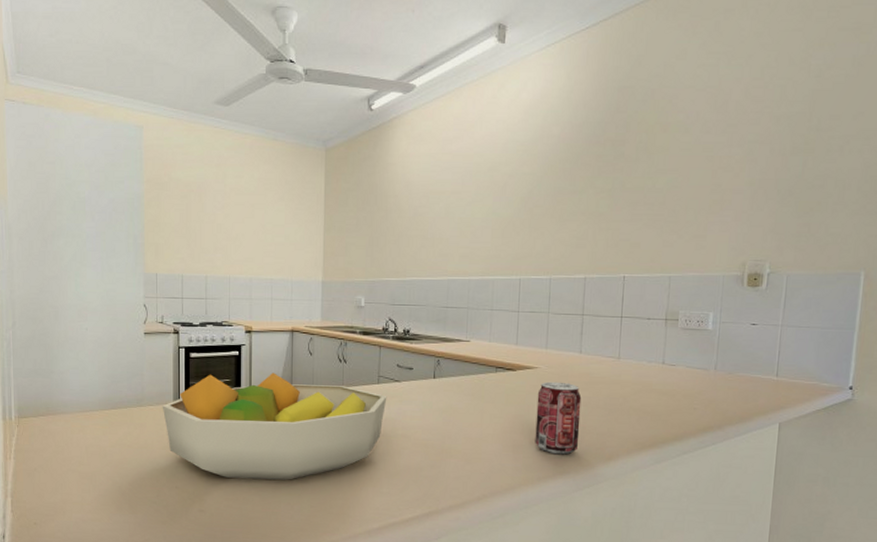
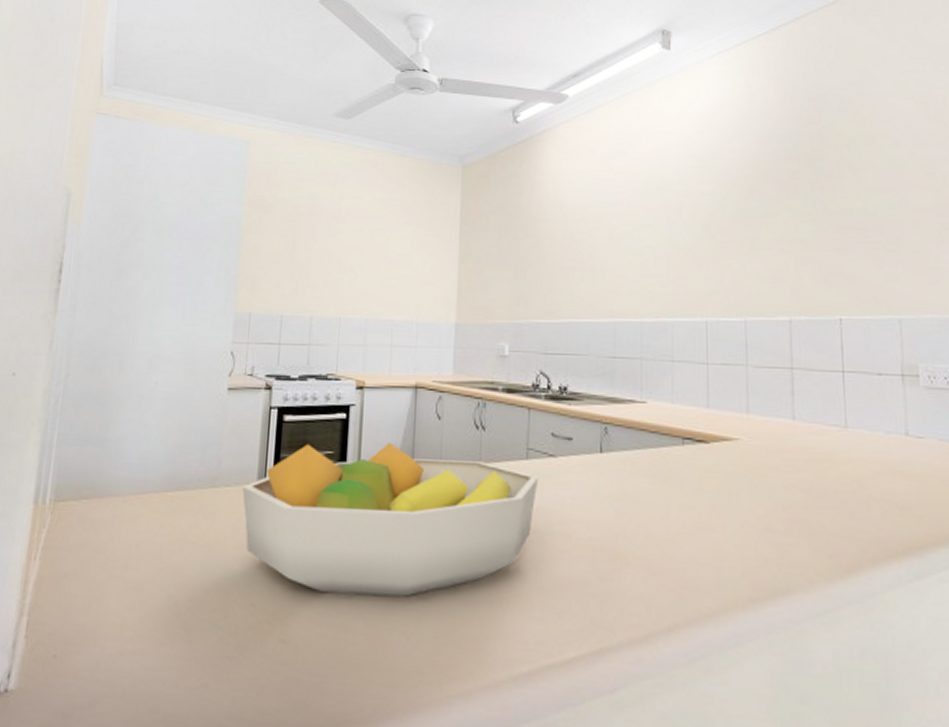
beverage can: present [535,381,582,455] -> none [740,458,804,565]

